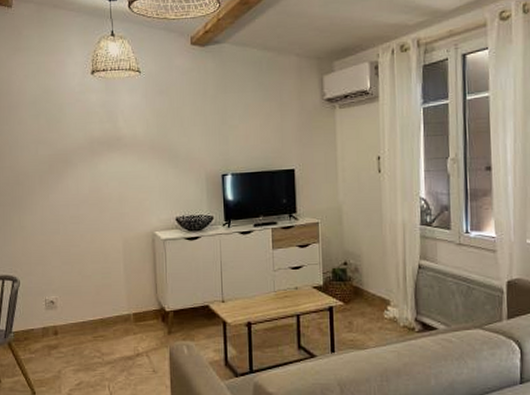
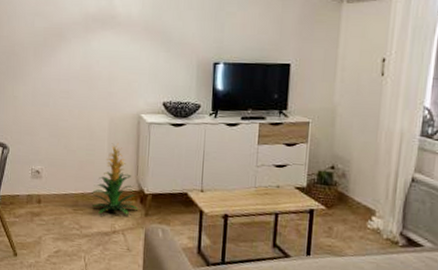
indoor plant: none [110,263,161,339] -> present [91,143,139,215]

